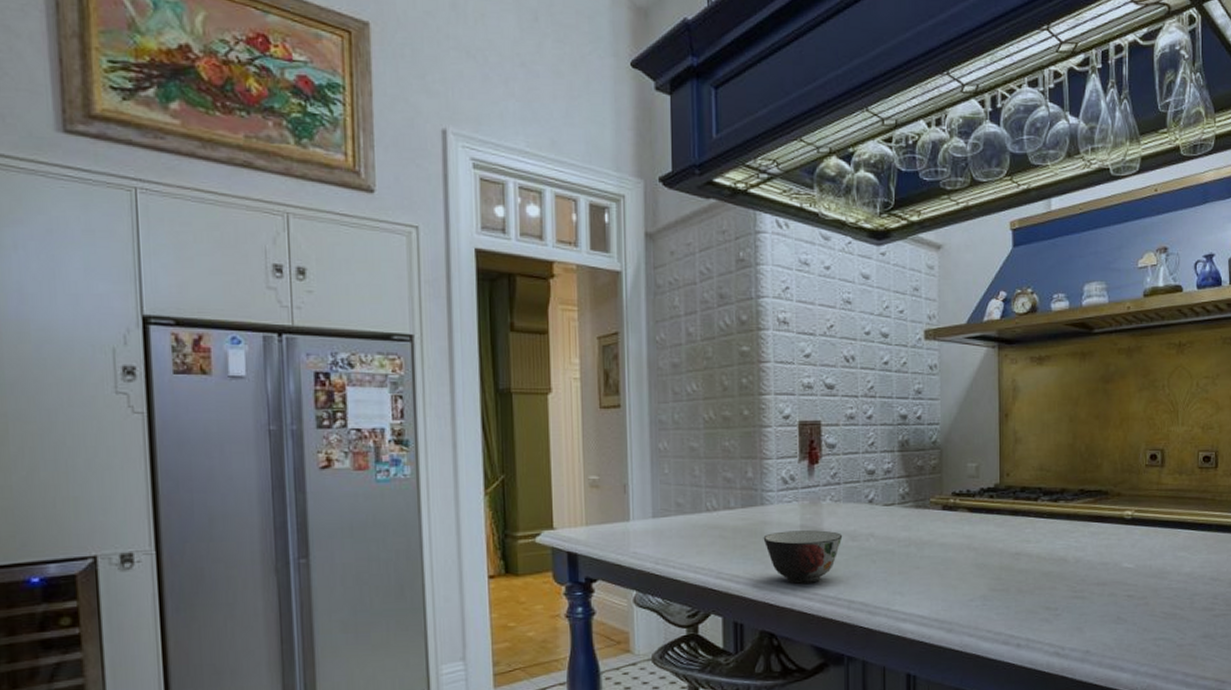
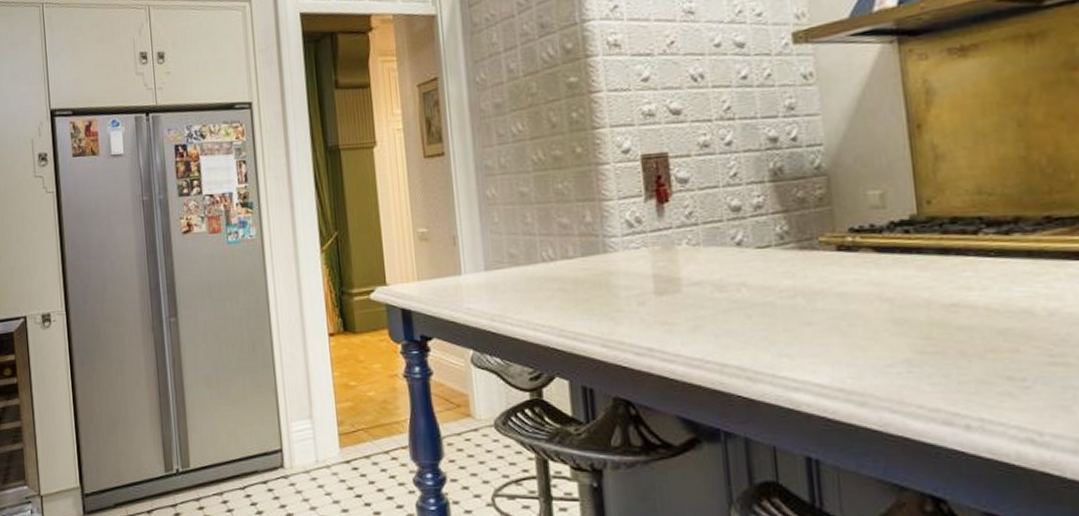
soup bowl: present [763,530,843,584] -> none [609,280,707,343]

